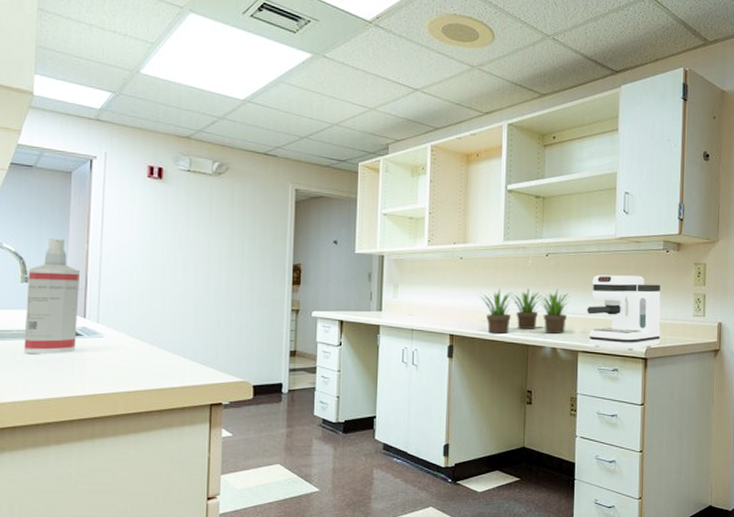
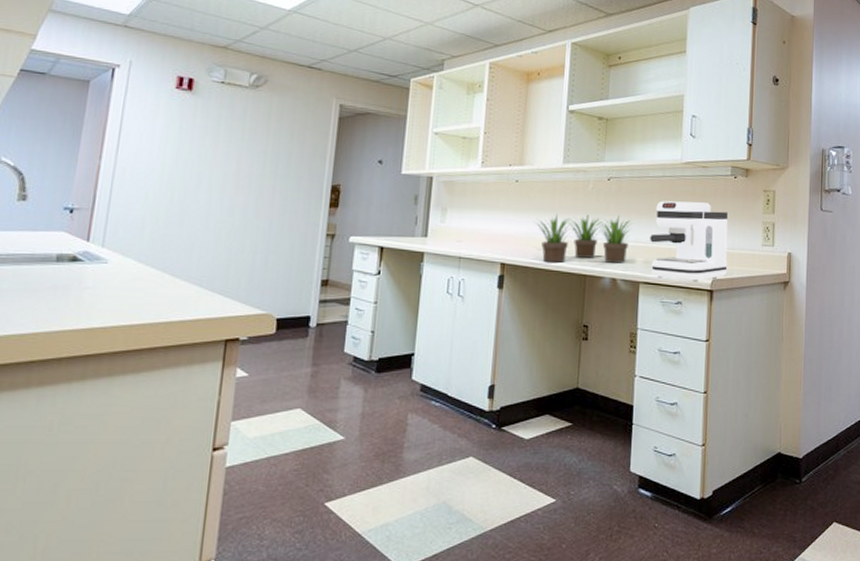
spray bottle: present [23,237,79,354] -> none [11,151,88,282]

